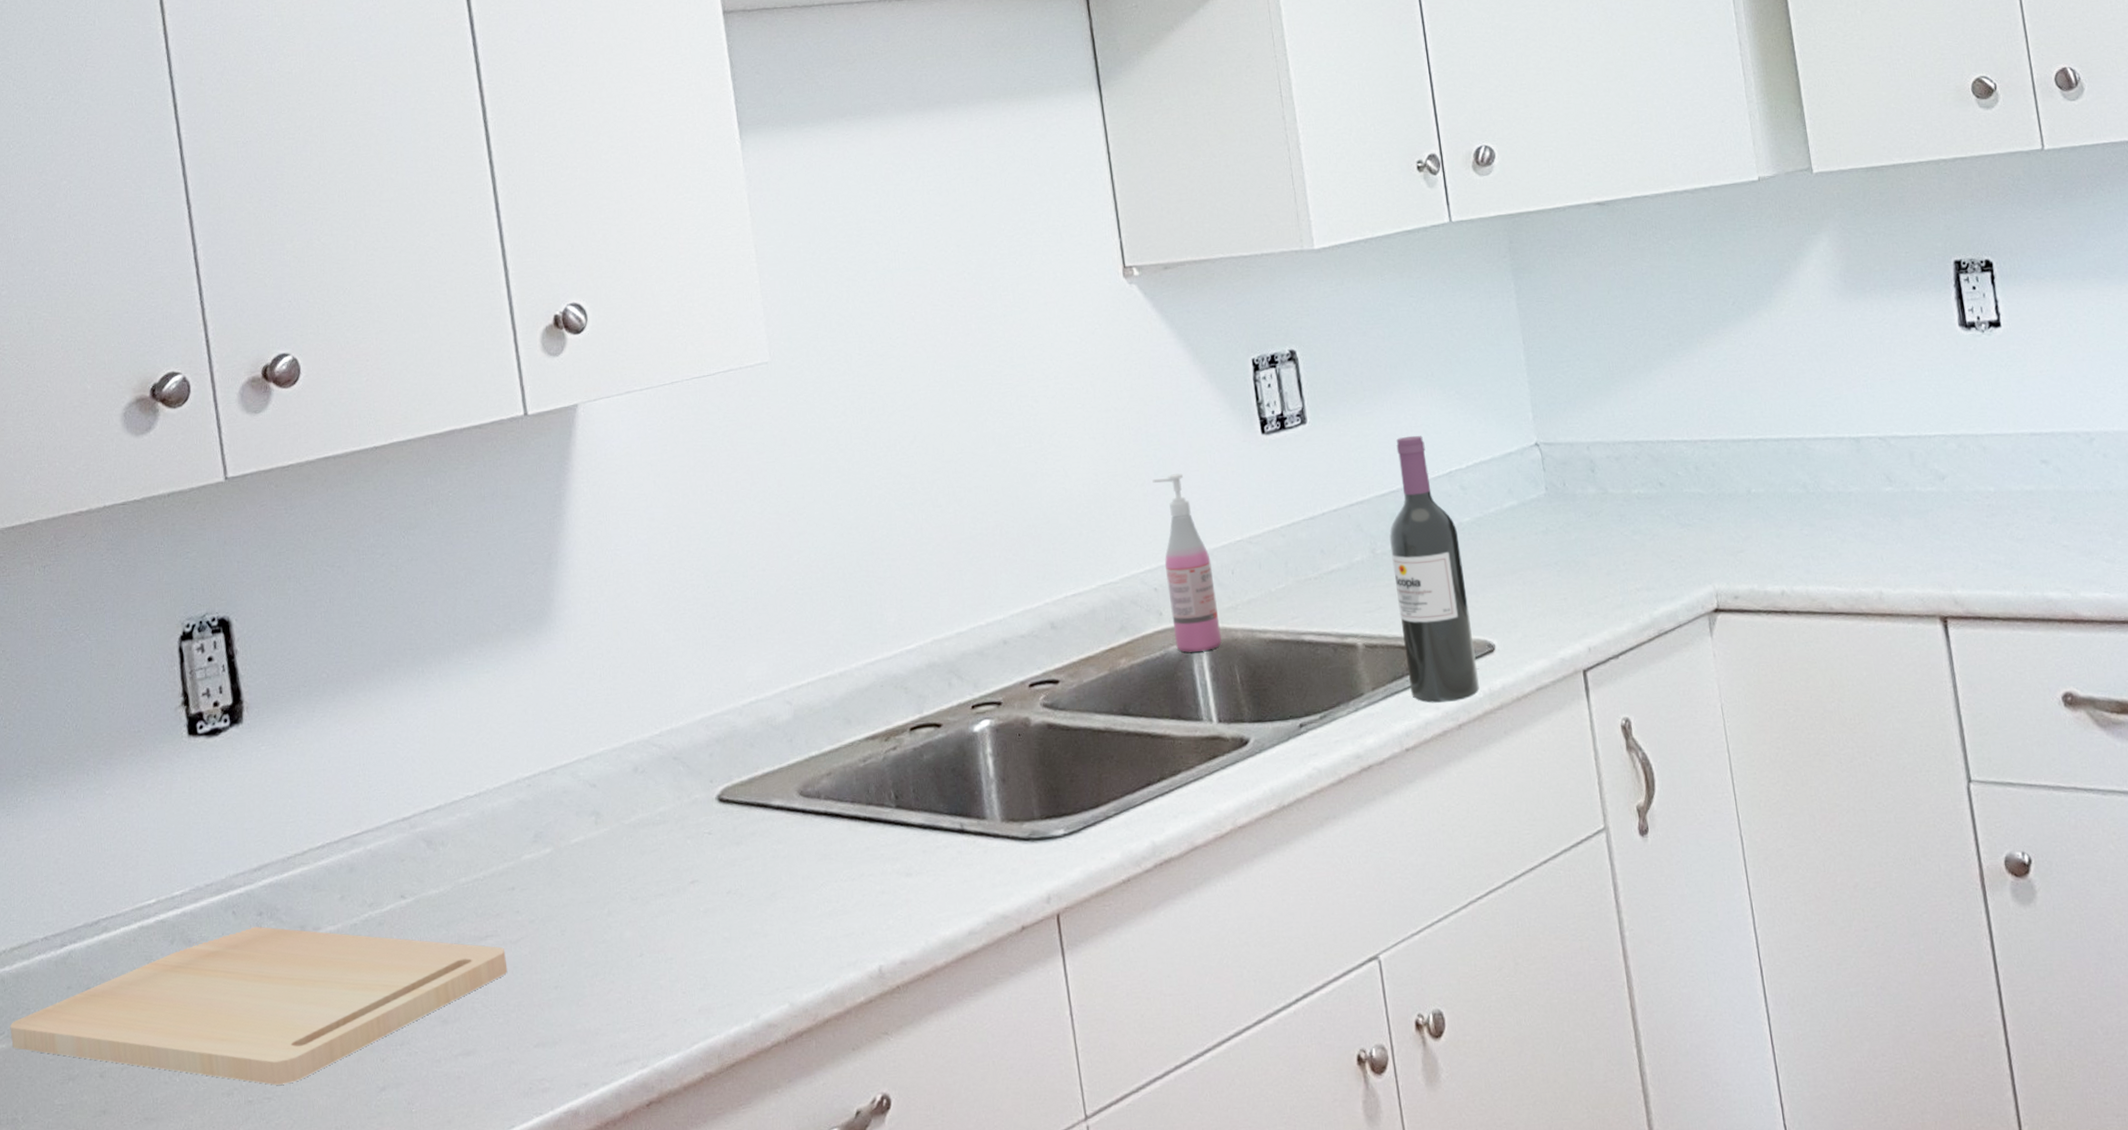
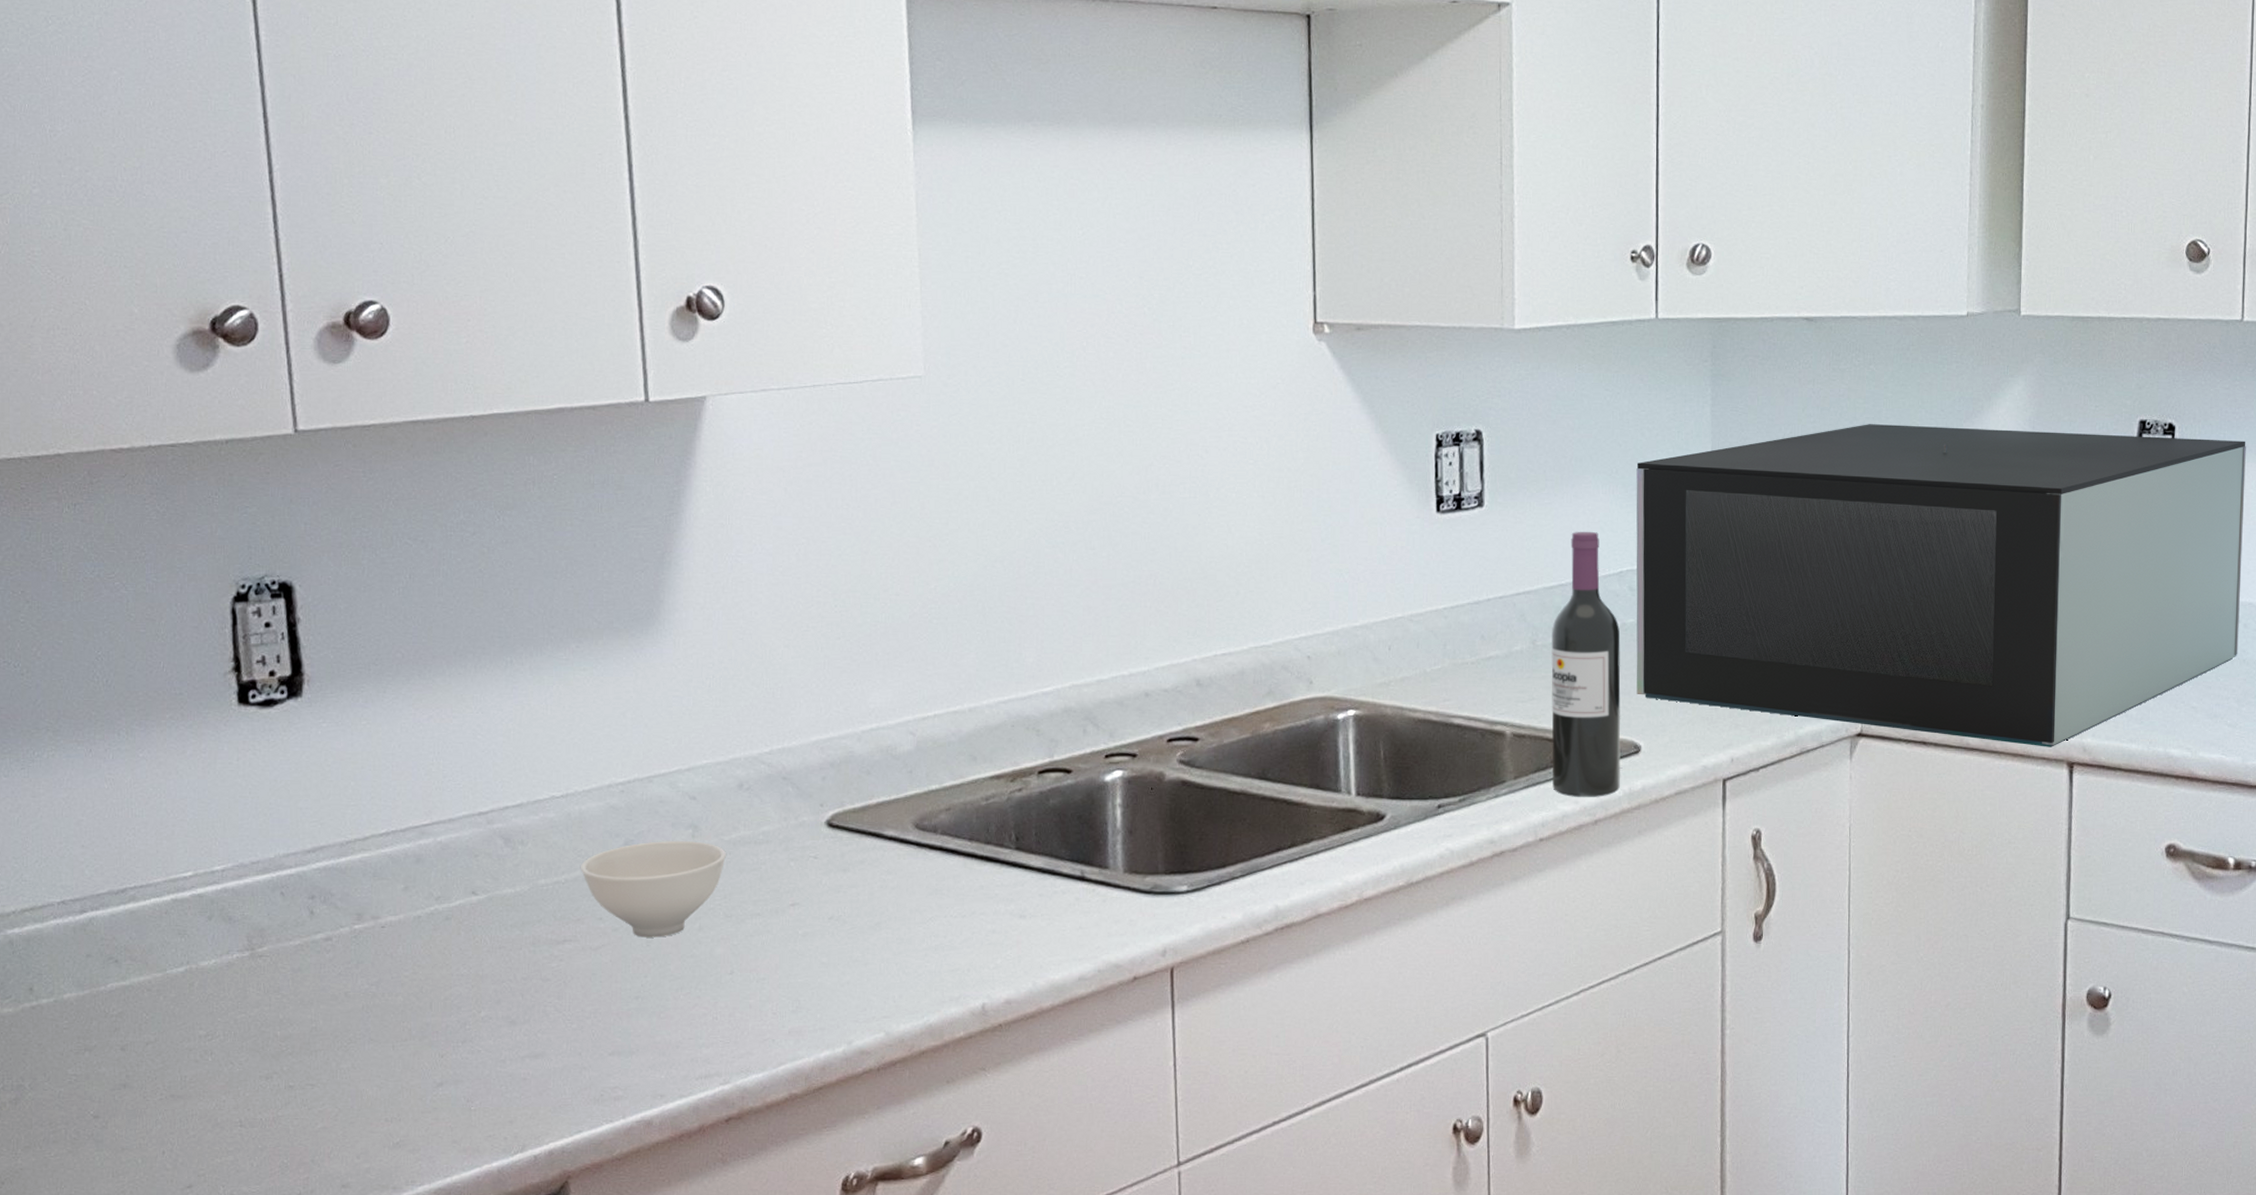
cutting board: present [10,925,508,1085] -> none [18,908,585,1072]
bowl: none [496,827,628,927] -> present [580,841,727,938]
soap dispenser: present [1152,473,1222,653] -> none [1318,543,1370,724]
microwave: none [1451,268,2103,604] -> present [1636,424,2246,747]

